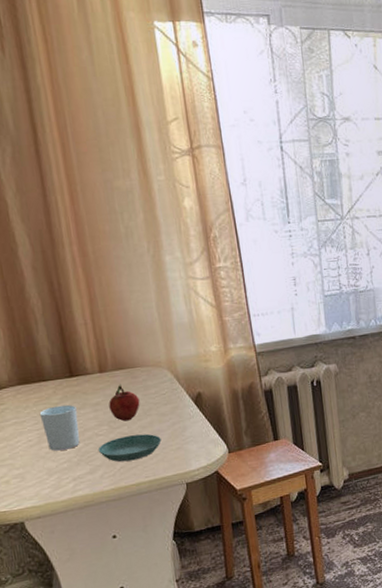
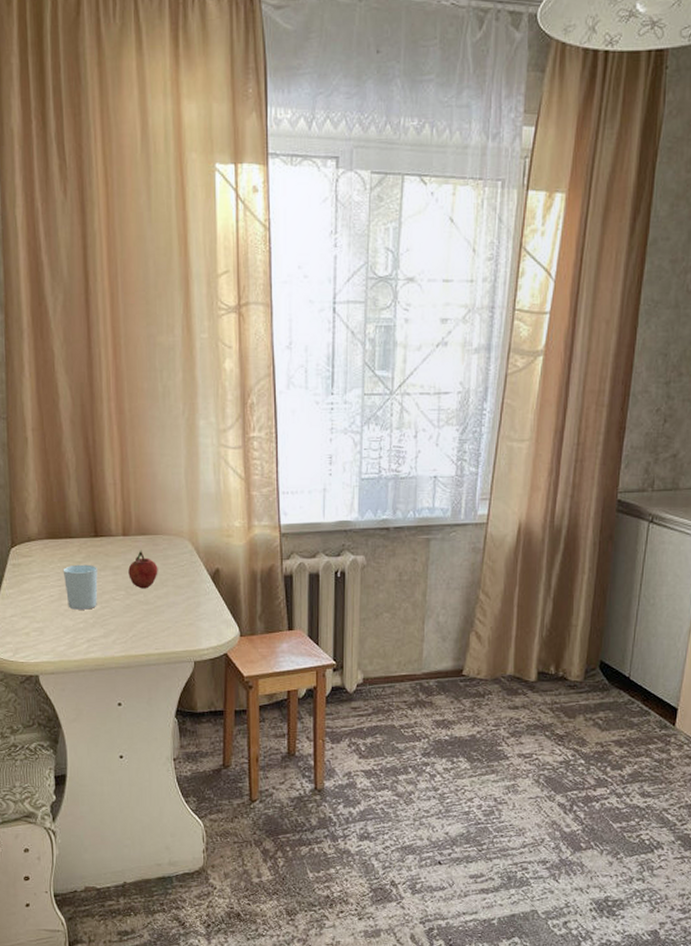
saucer: present [98,434,162,462] -> none [113,604,175,630]

